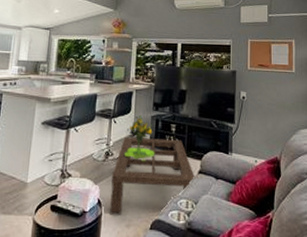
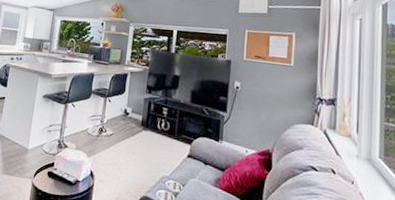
coffee table: present [110,137,196,215] -> none [101,116,185,188]
bouquet: present [125,115,154,161] -> none [117,96,145,140]

